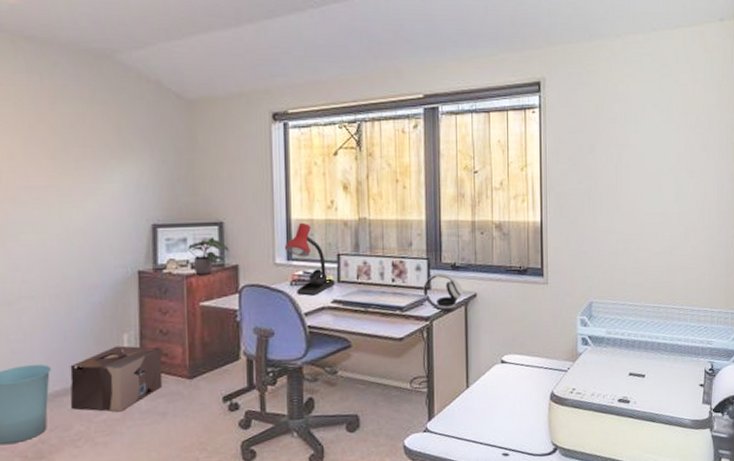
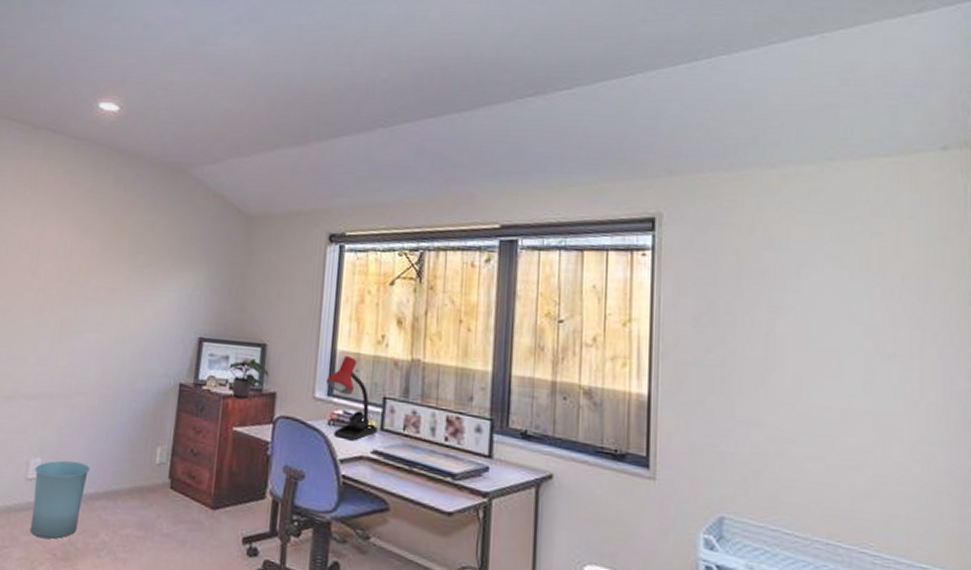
cardboard box: present [70,345,163,412] -> none [101,458,190,530]
headphones: present [423,272,464,312] -> none [483,439,536,492]

